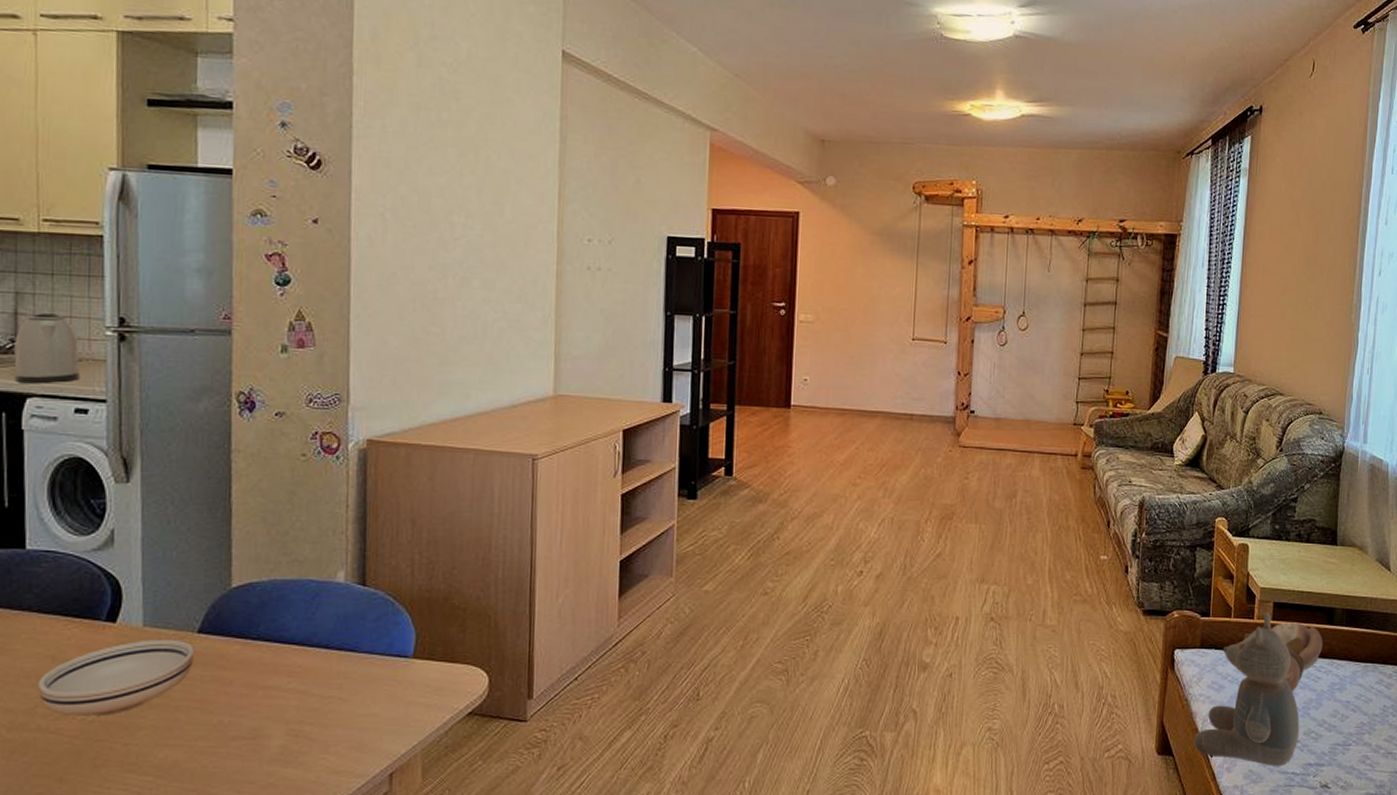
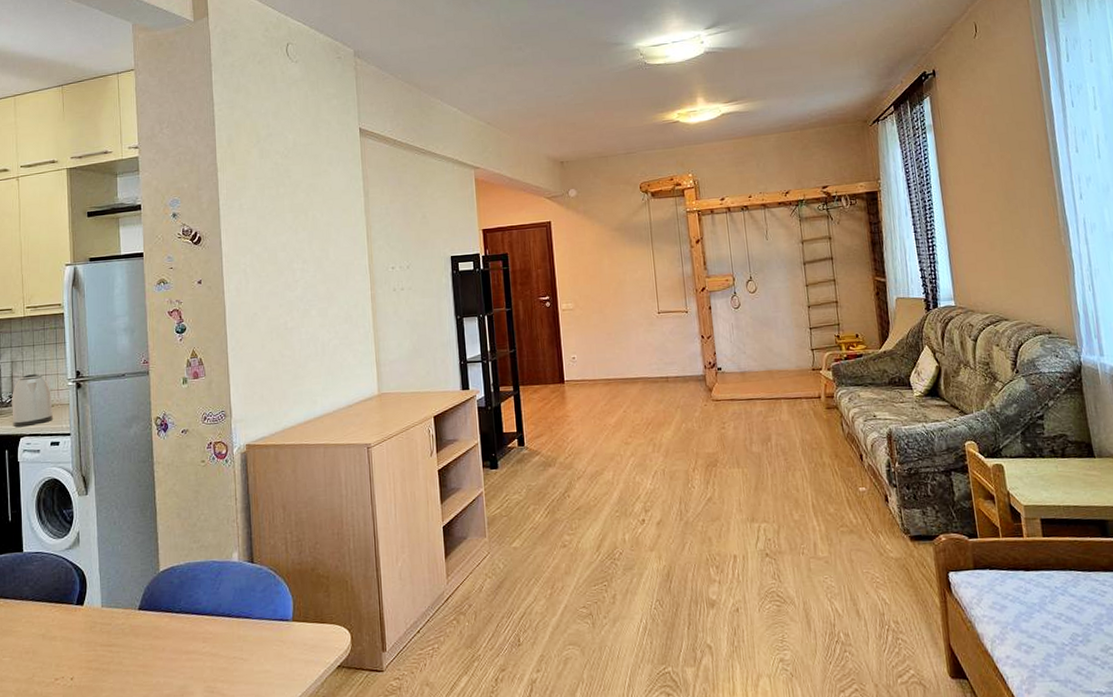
bowl: present [37,639,194,716] -> none [34,616,137,683]
stuffed animal: present [1194,612,1300,766] -> none [985,529,1097,686]
teddy bear: present [1271,622,1323,691] -> none [1043,537,1102,607]

